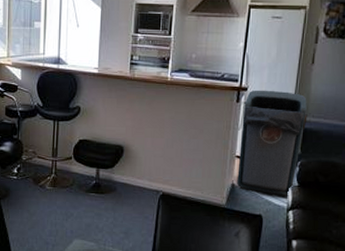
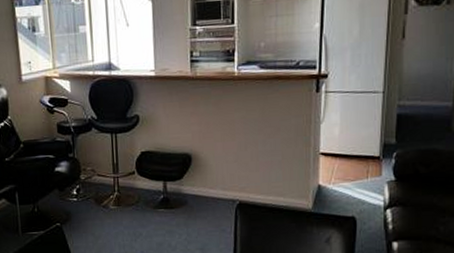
trash can: present [237,90,308,196] -> none [323,74,401,194]

